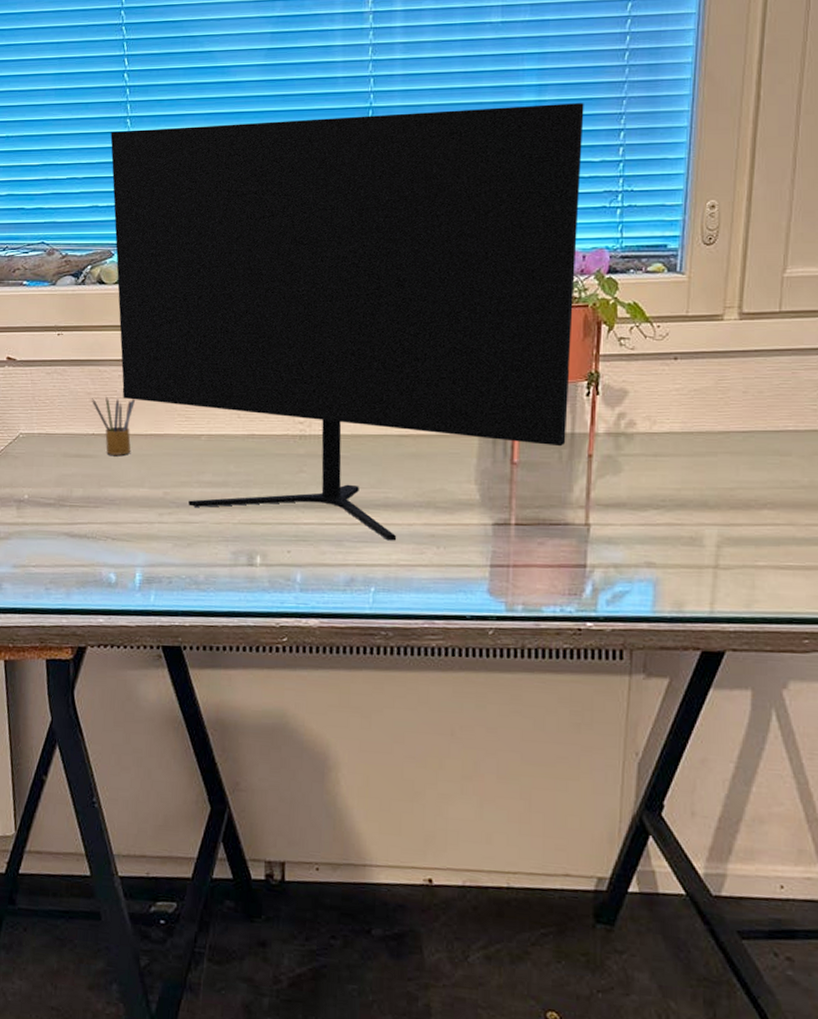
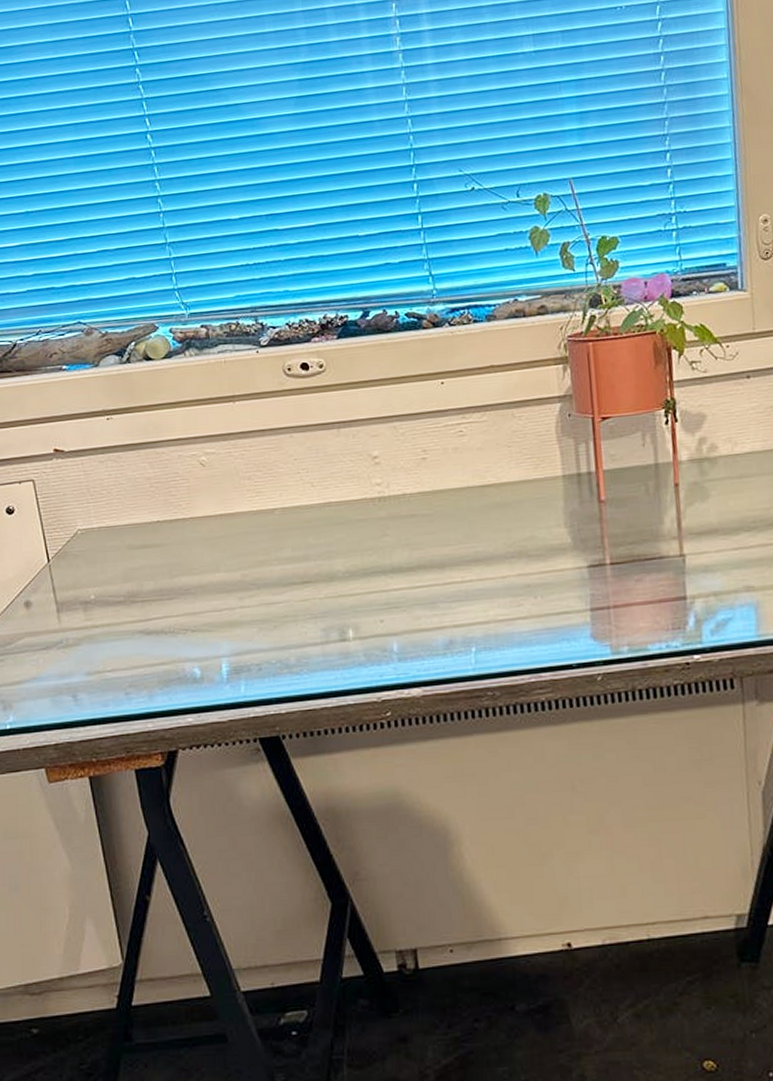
pencil box: present [91,397,135,455] -> none [151,479,200,542]
monitor: present [110,103,584,541] -> none [140,127,651,597]

